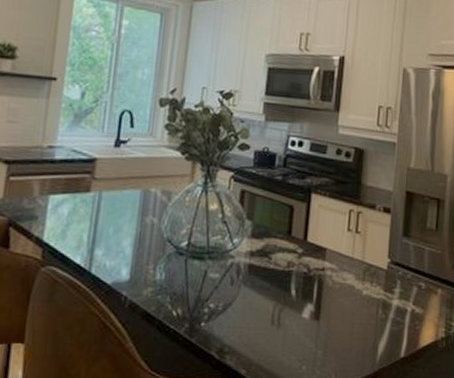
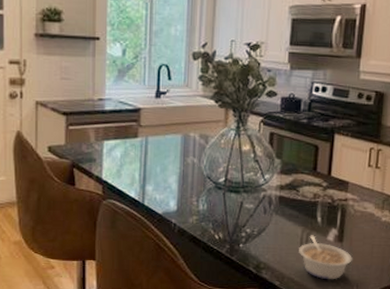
legume: none [269,311,330,367] -> present [299,235,352,280]

